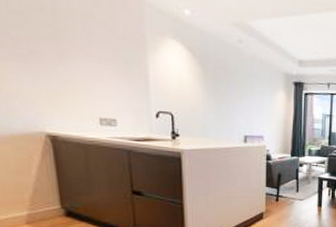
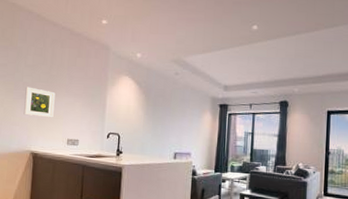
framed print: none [17,43,73,90] -> present [23,86,56,118]

